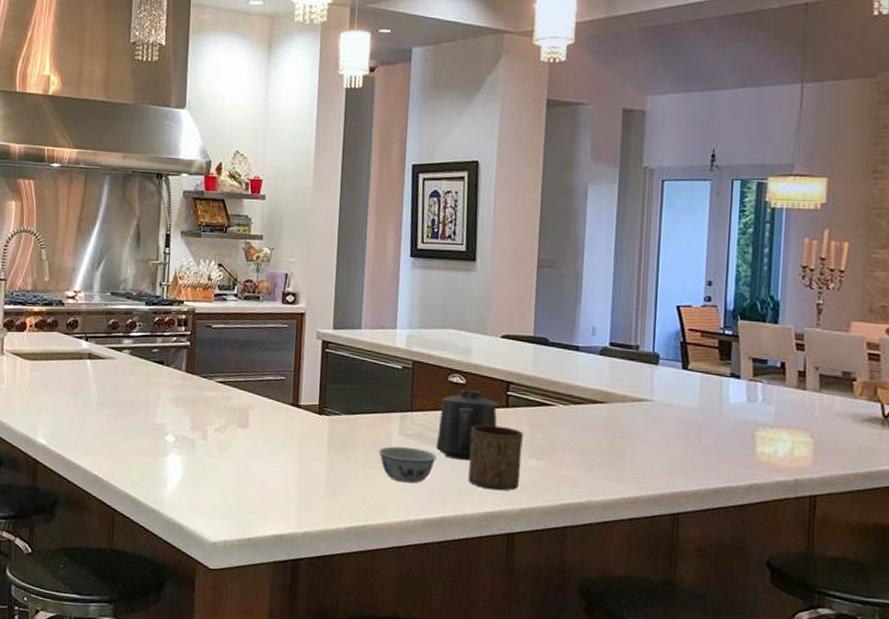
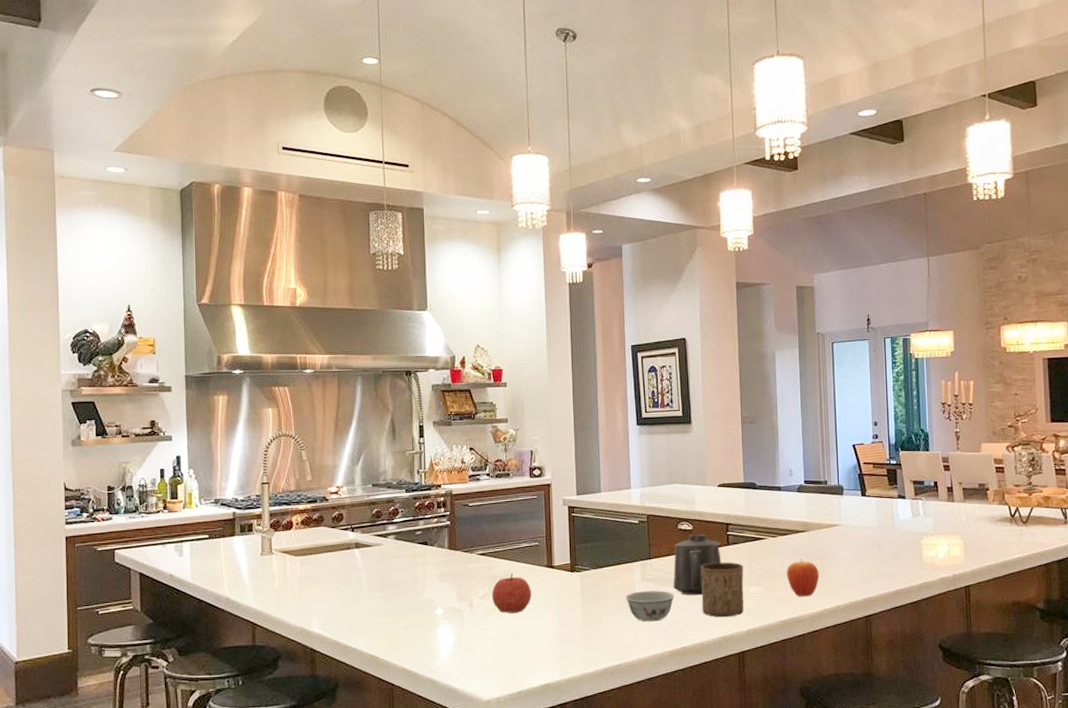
fruit: none [227,407,273,452] -> present [491,573,532,613]
fruit: none [576,434,618,481] -> present [787,559,819,597]

